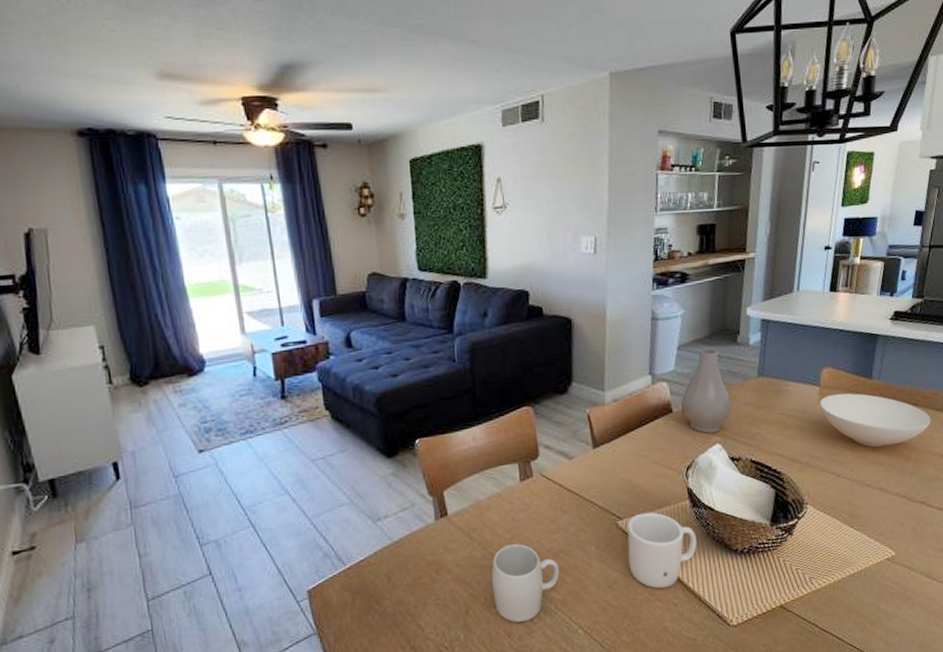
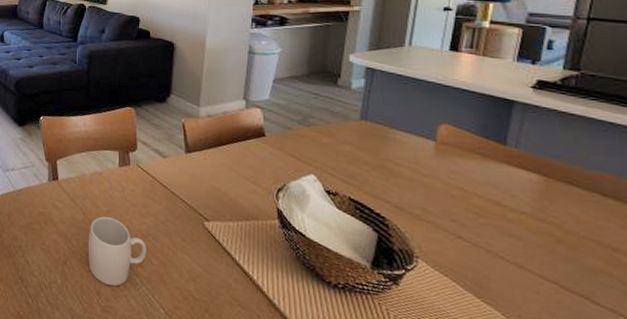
mug: present [627,512,697,589] -> none [213,220,285,298]
vase: present [680,348,733,433] -> none [273,85,330,164]
bowl: present [820,393,931,448] -> none [436,152,595,222]

